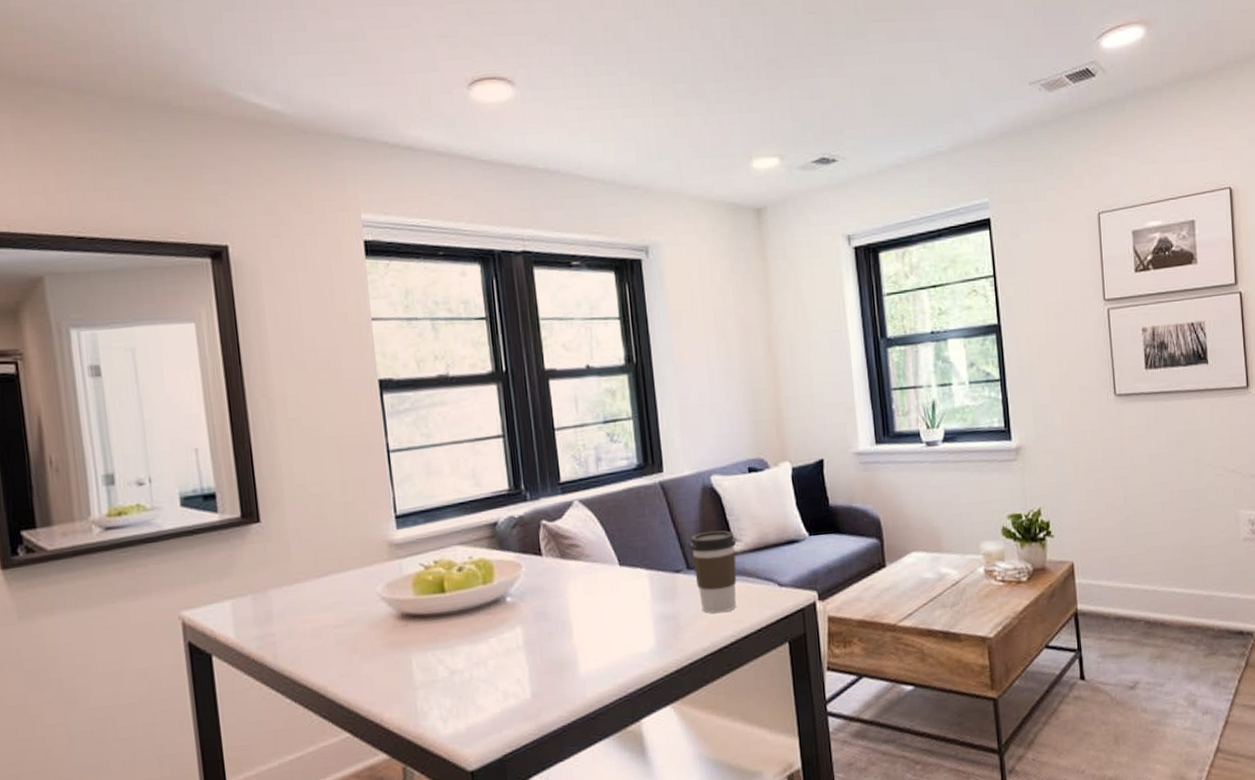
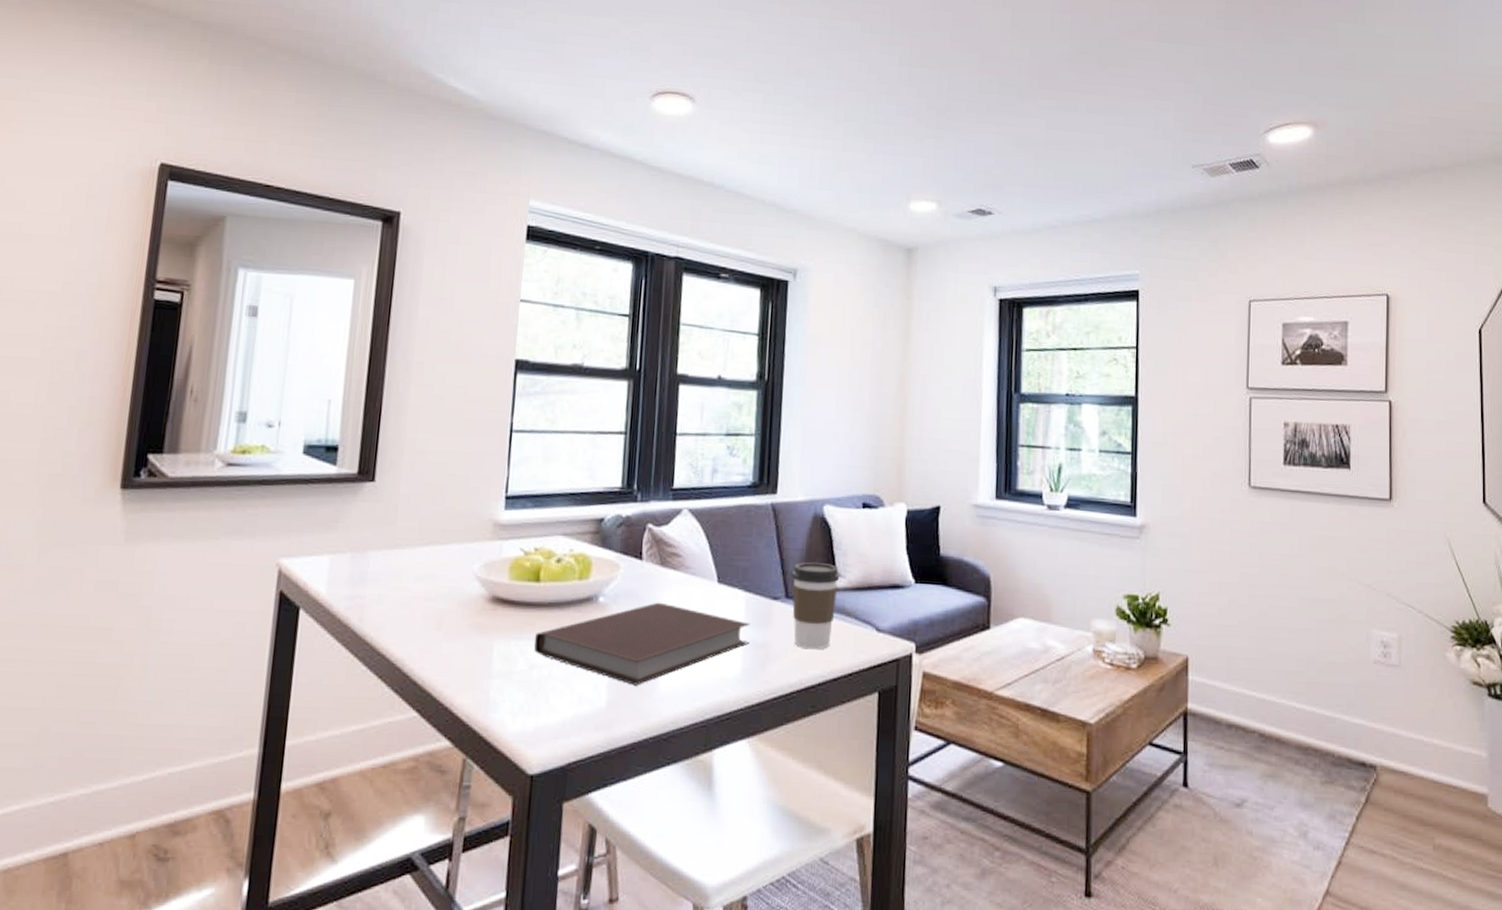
notebook: none [450,592,659,674] -> present [533,602,751,685]

